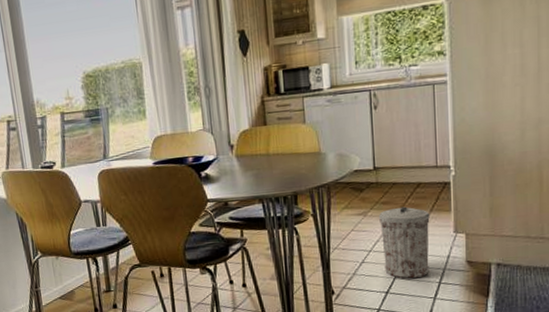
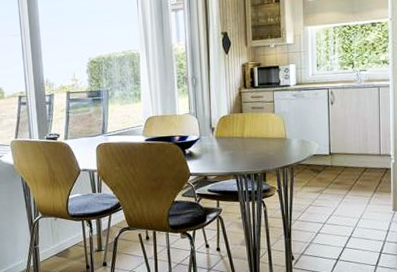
trash can: present [379,206,430,279] -> none [333,187,374,249]

